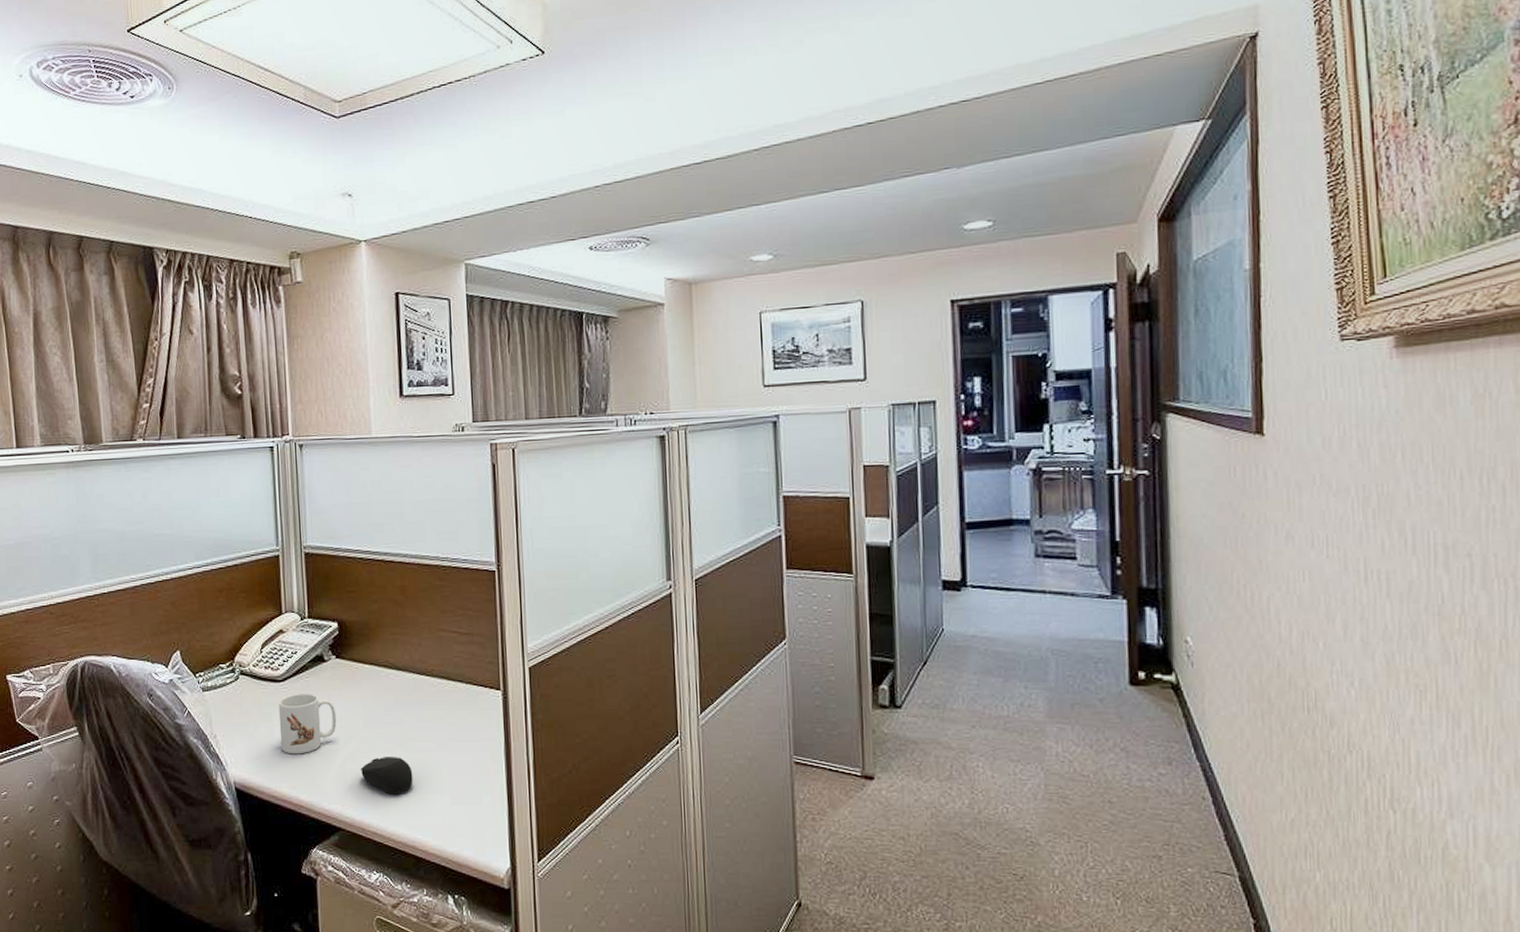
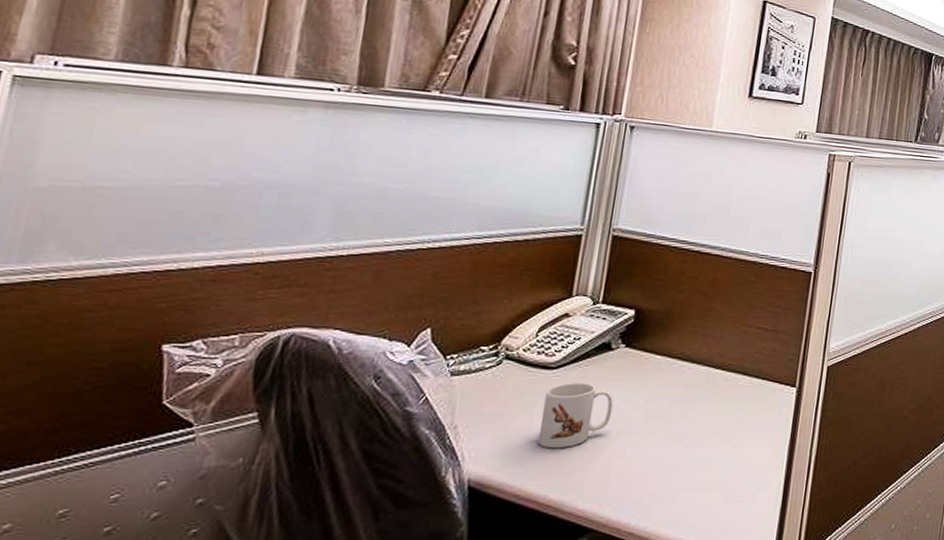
computer mouse: present [360,757,413,795] -> none [628,452,688,492]

